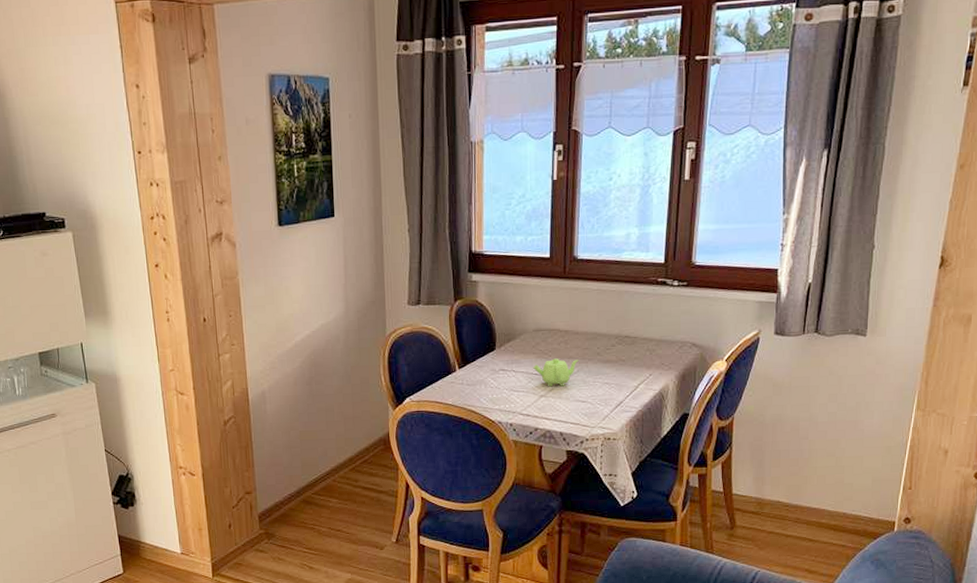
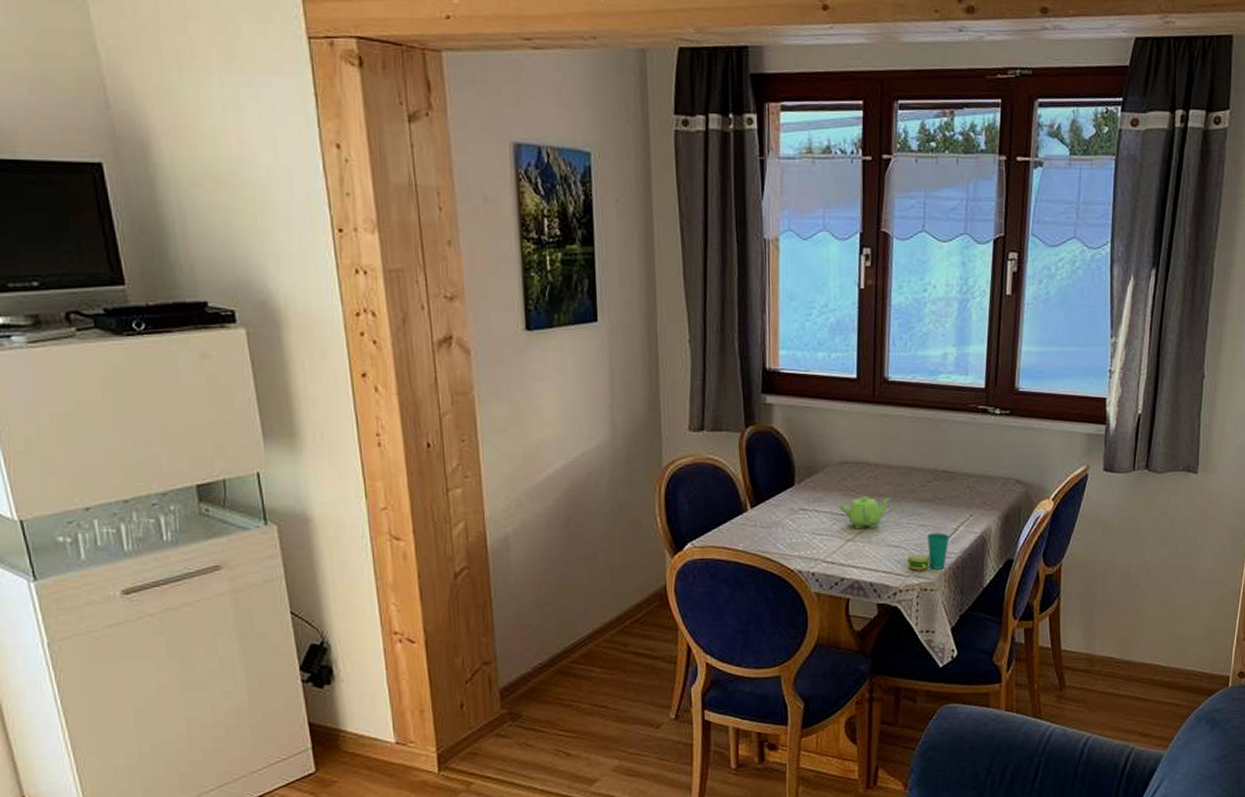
cup: none [593,390,631,422] -> present [907,533,949,571]

